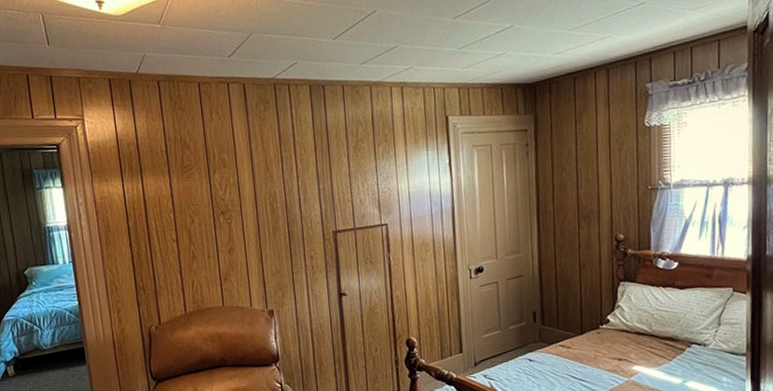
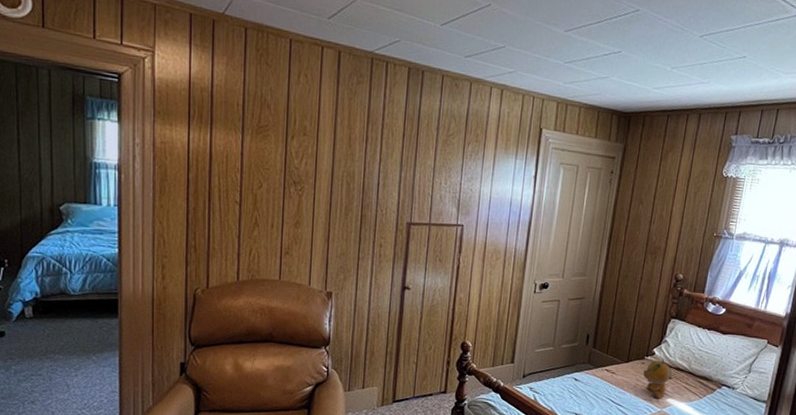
stuffed bear: none [600,325,636,369] -> present [642,359,674,400]

